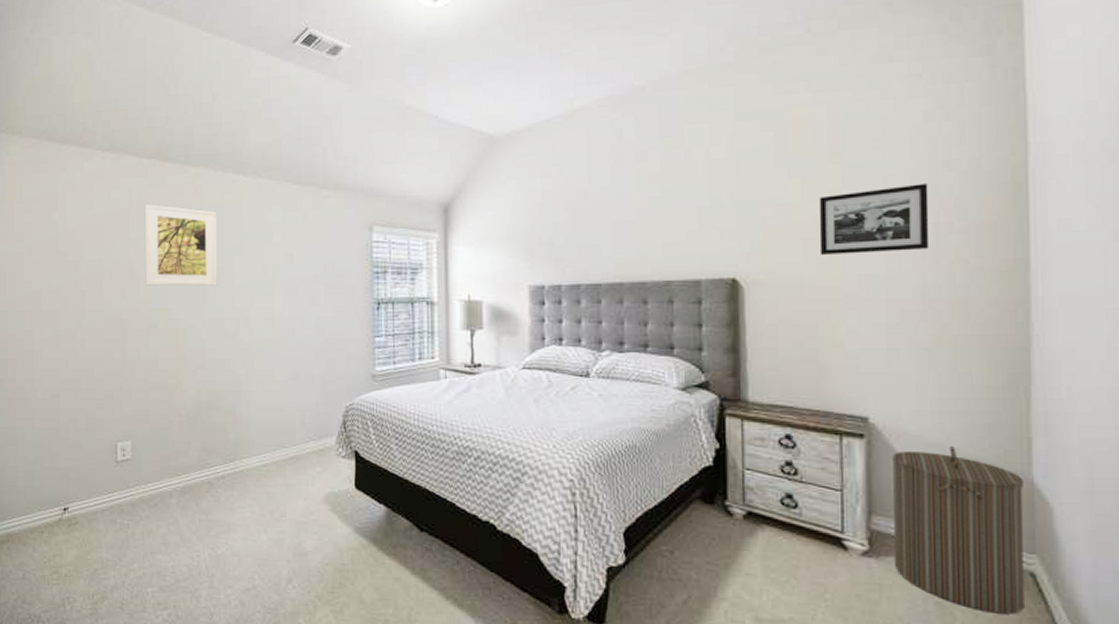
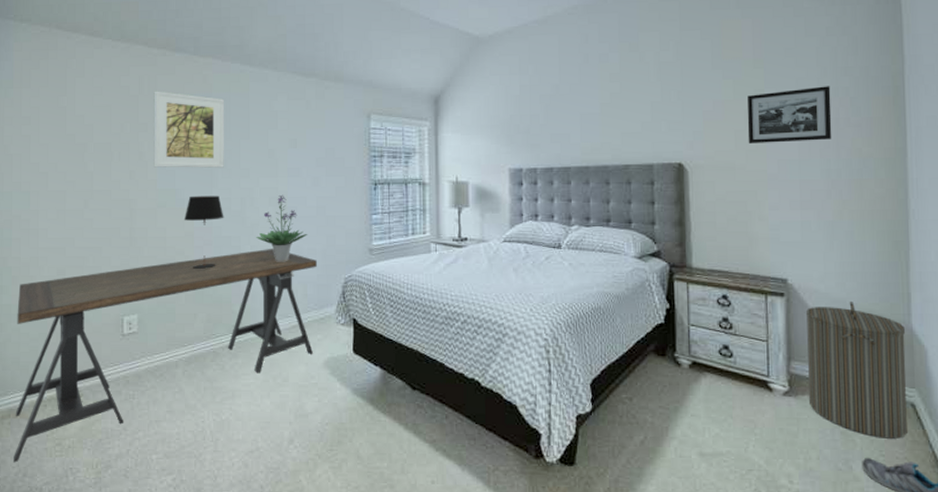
desk: none [13,372,315,589] -> present [14,248,317,463]
table lamp: none [176,315,218,394] -> present [183,195,224,269]
potted plant: none [251,314,306,387] -> present [256,194,308,261]

